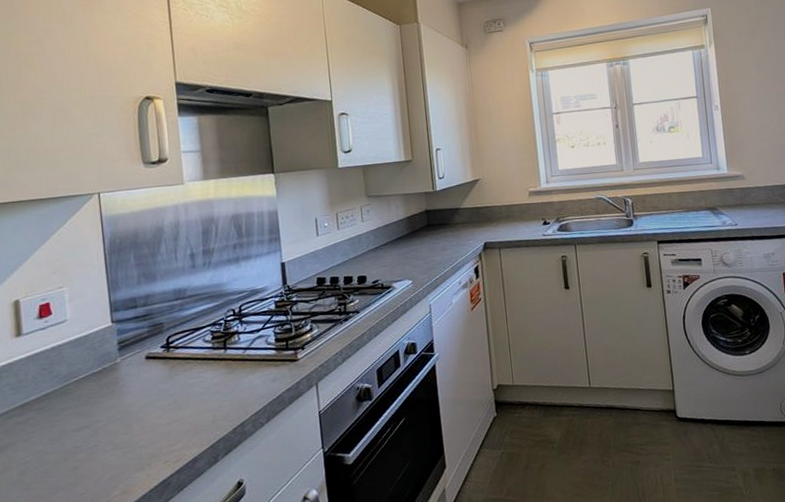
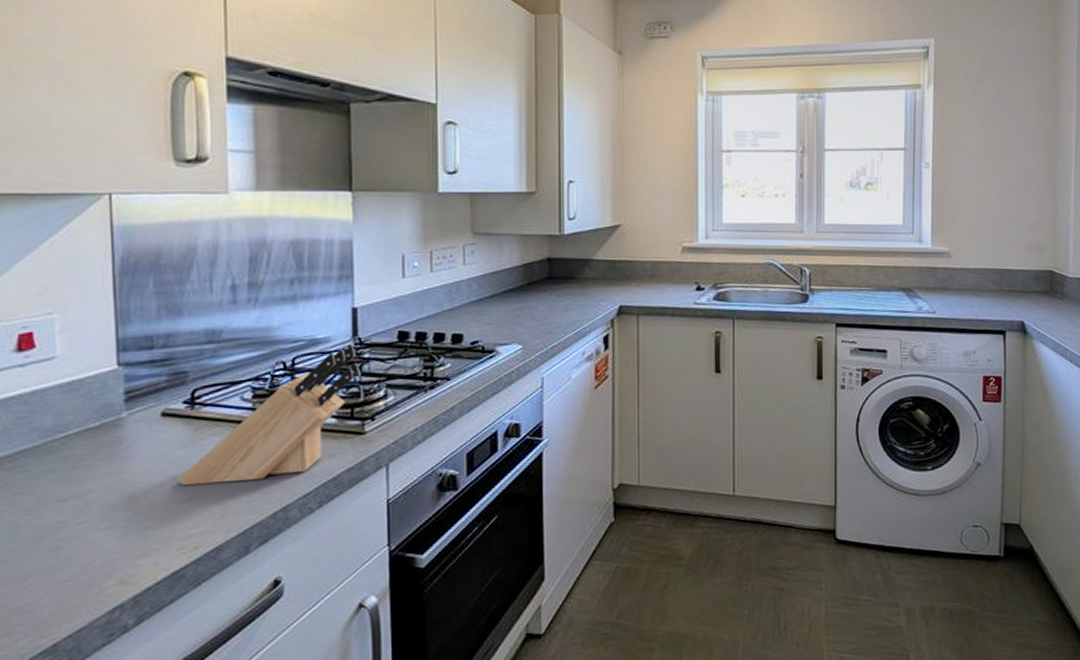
knife block: none [160,292,291,413] -> present [177,345,360,486]

